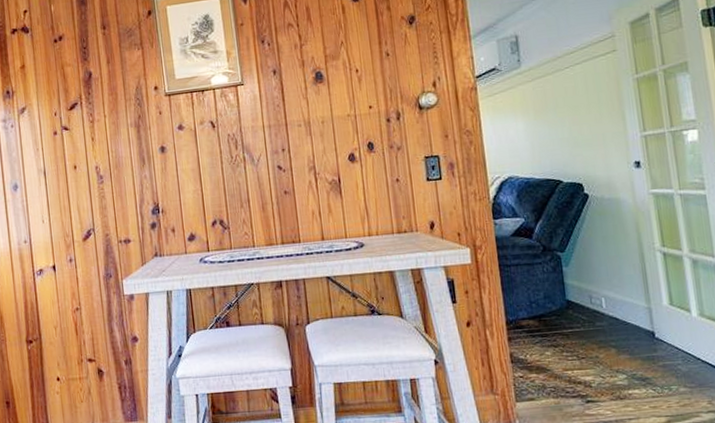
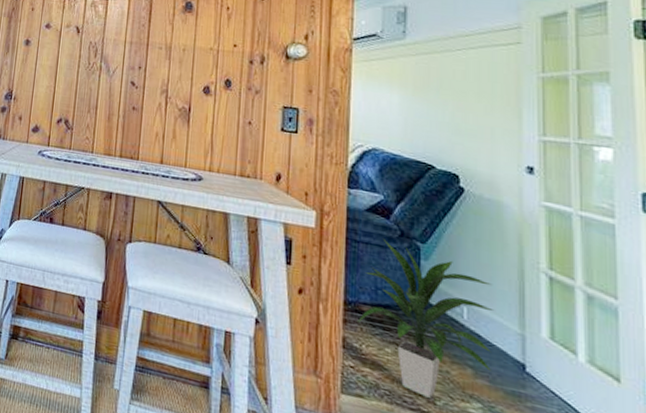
indoor plant: none [520,257,630,383] -> present [358,238,495,398]

